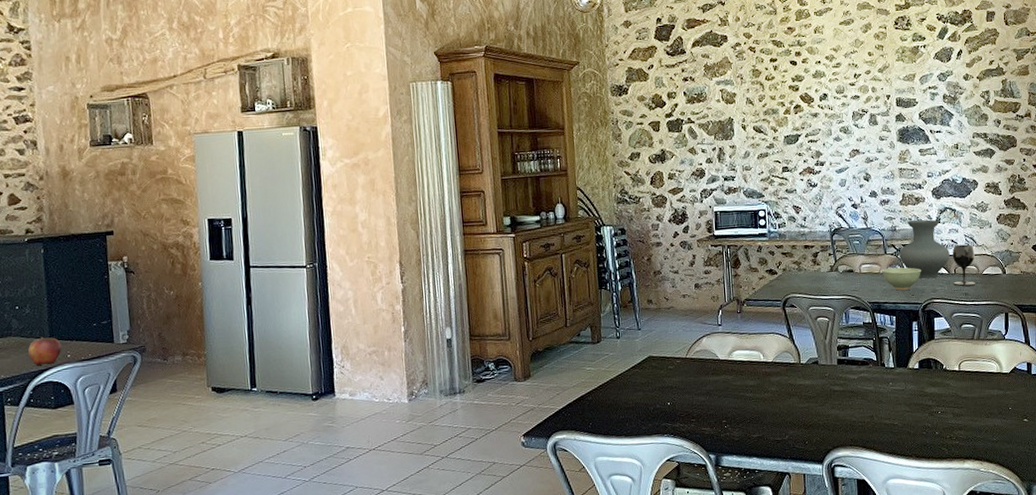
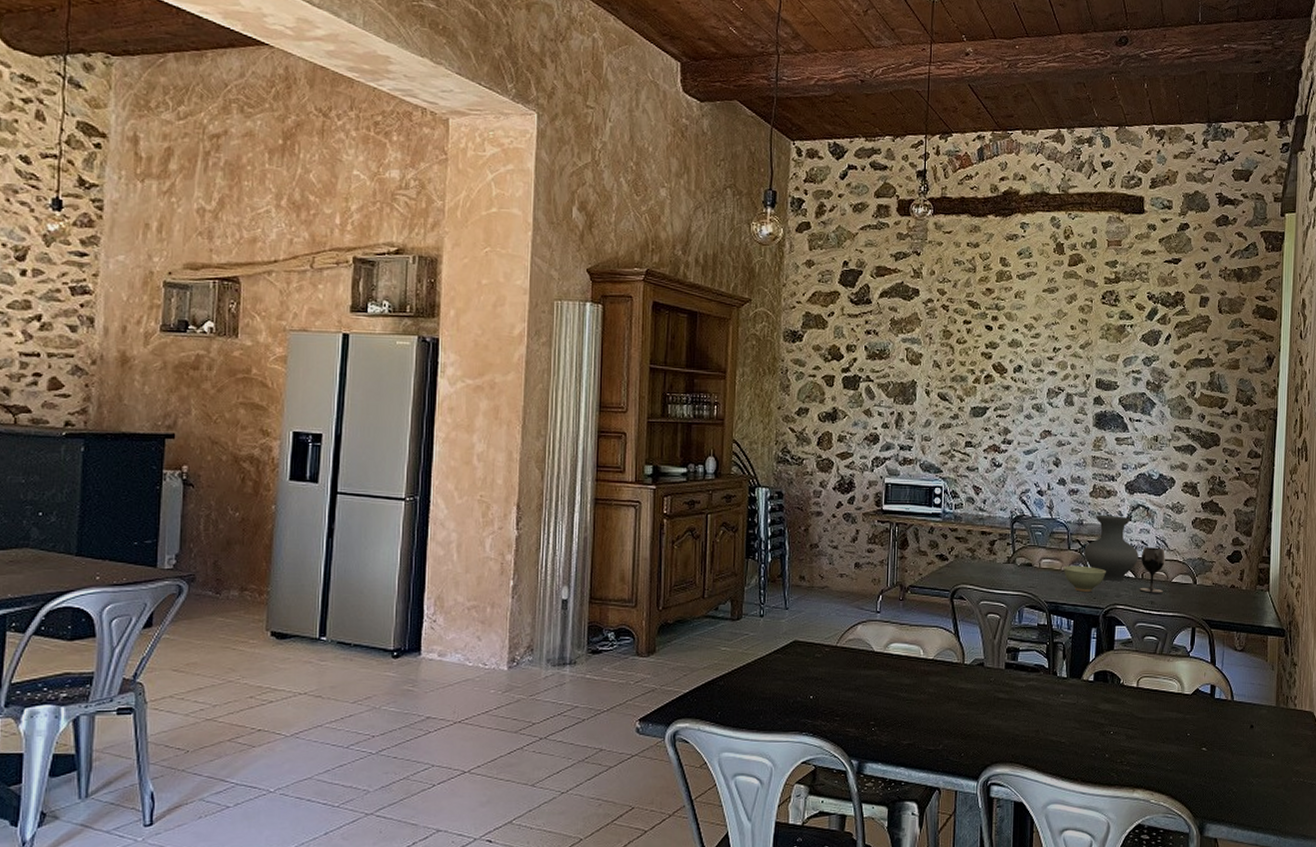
fruit: present [28,337,62,366] -> none [47,552,90,587]

